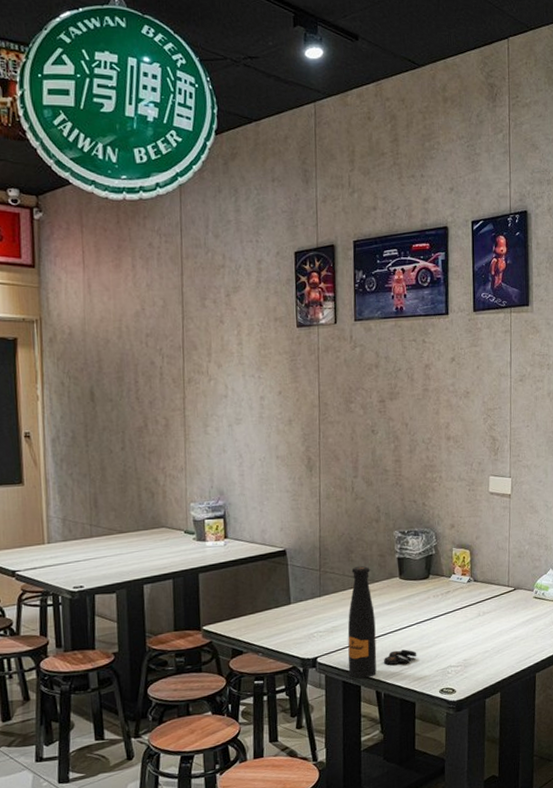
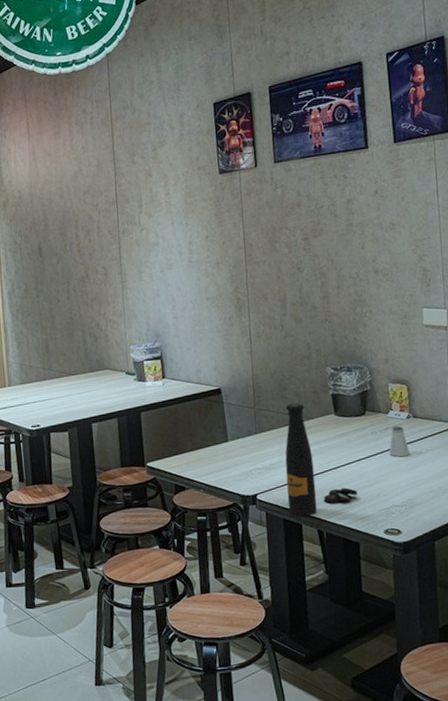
saltshaker: none [449,589,468,620] -> present [389,425,410,457]

